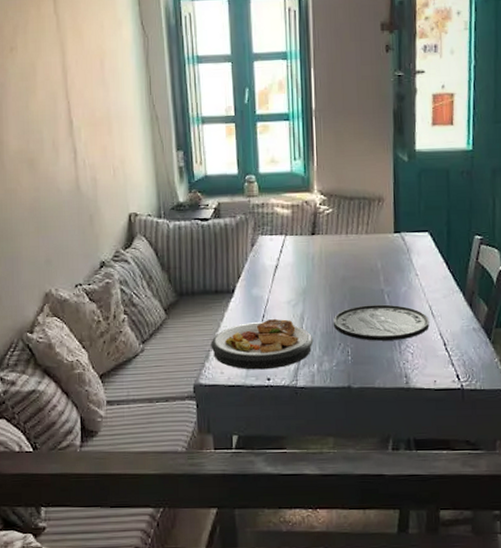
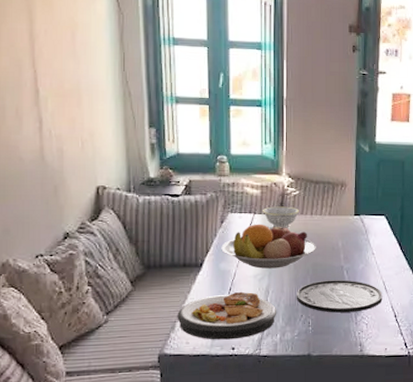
fruit bowl: none [253,245,353,294] -> present [221,224,316,269]
bowl: none [294,226,333,250] -> present [263,206,299,228]

